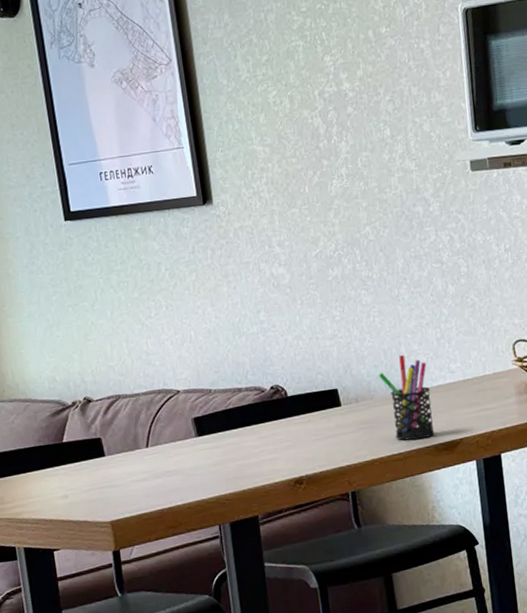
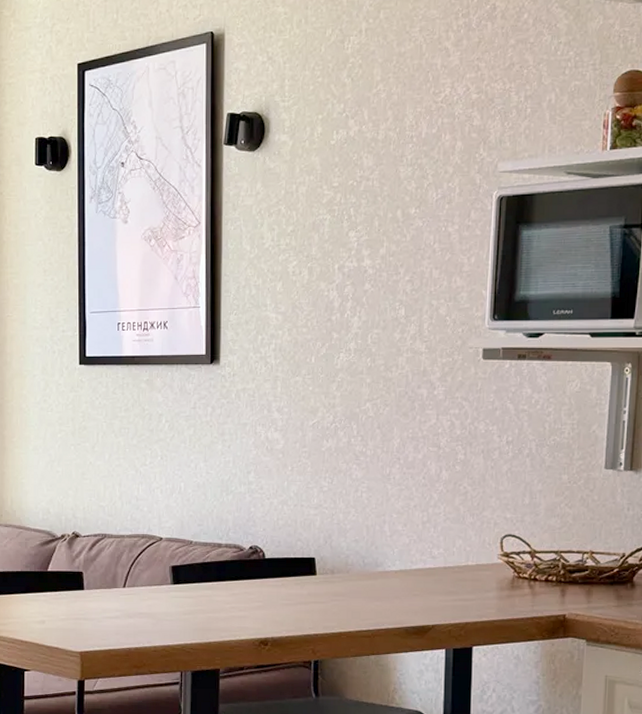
pen holder: present [378,354,435,441] -> none [357,533,409,620]

